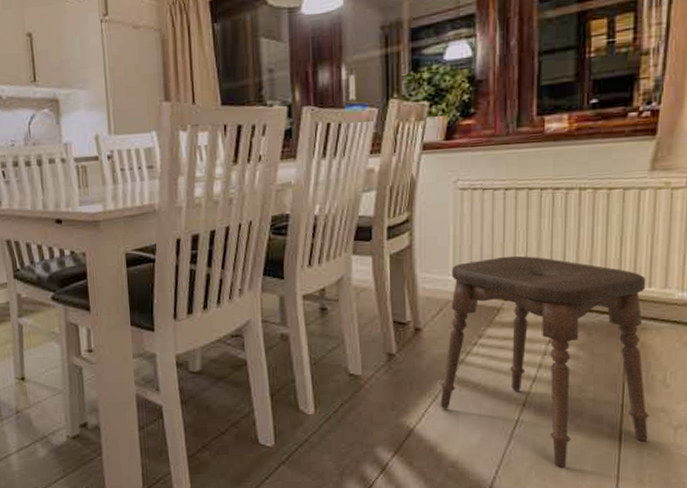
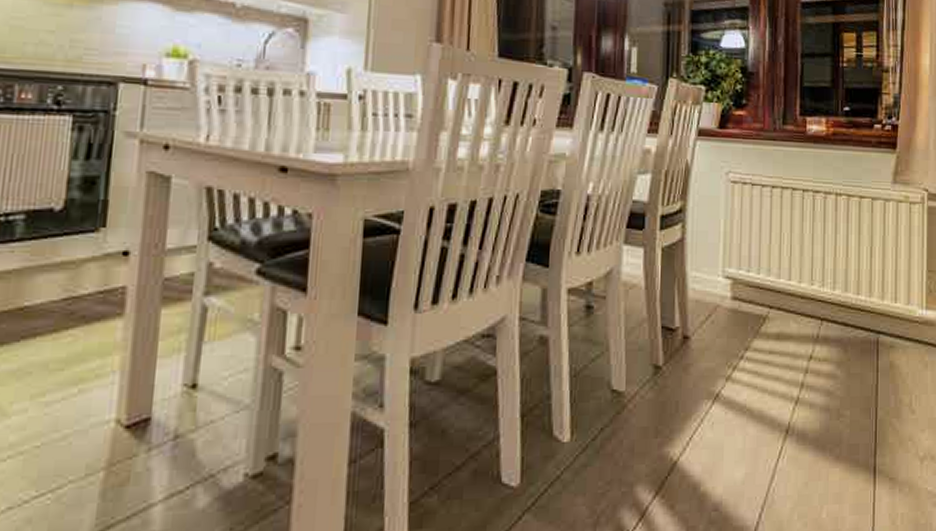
stool: present [440,255,649,468] -> none [705,259,899,509]

